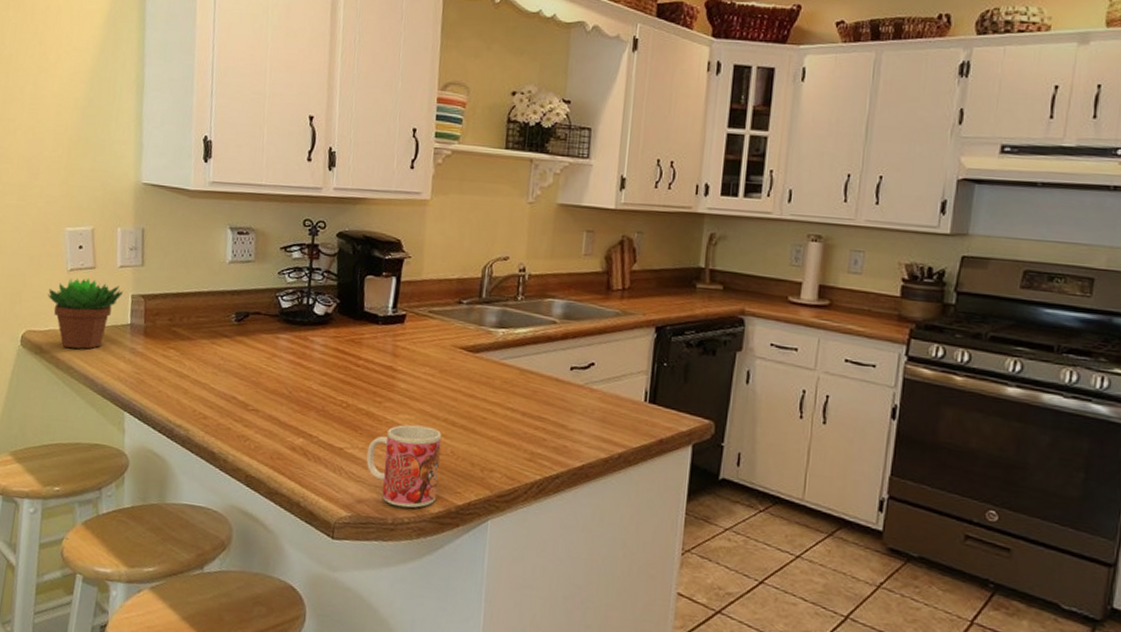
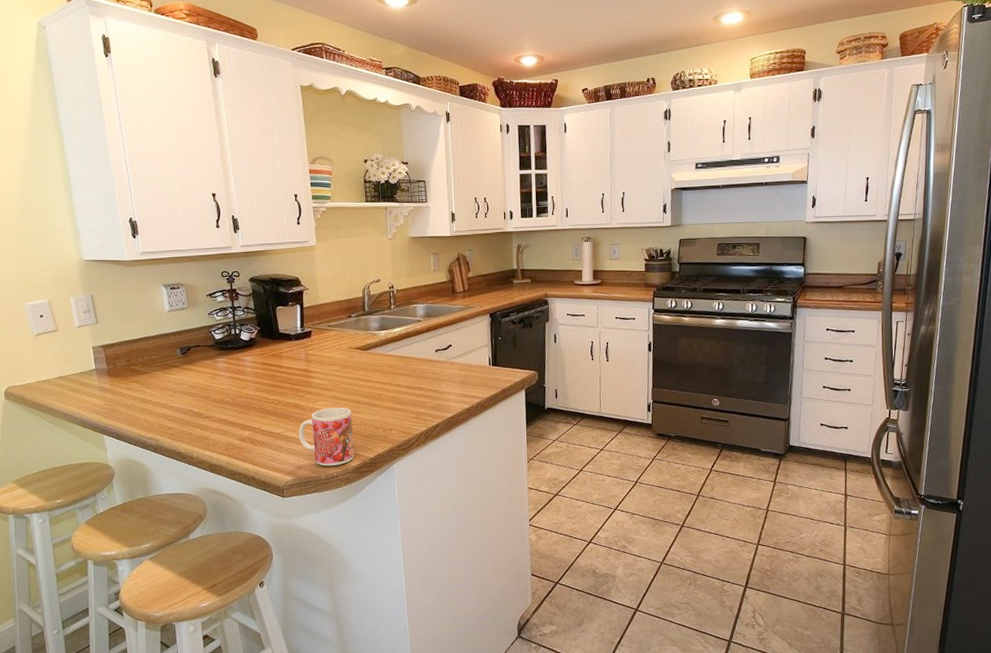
succulent plant: present [47,277,124,349] -> none [20,339,85,394]

